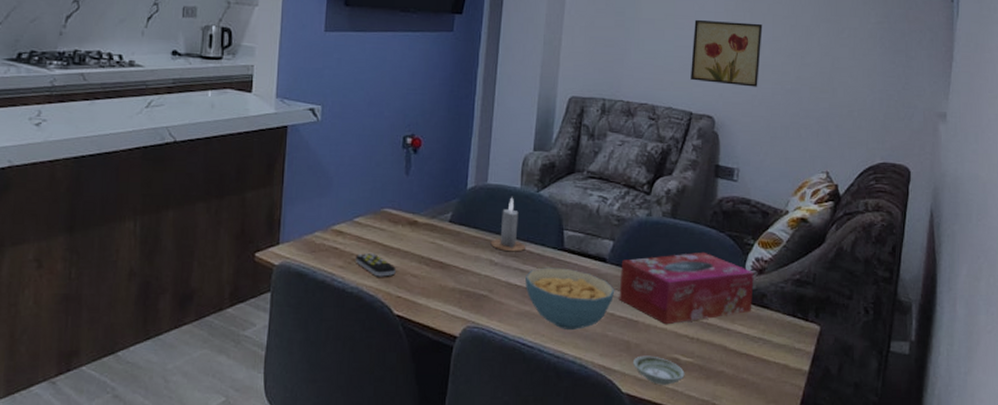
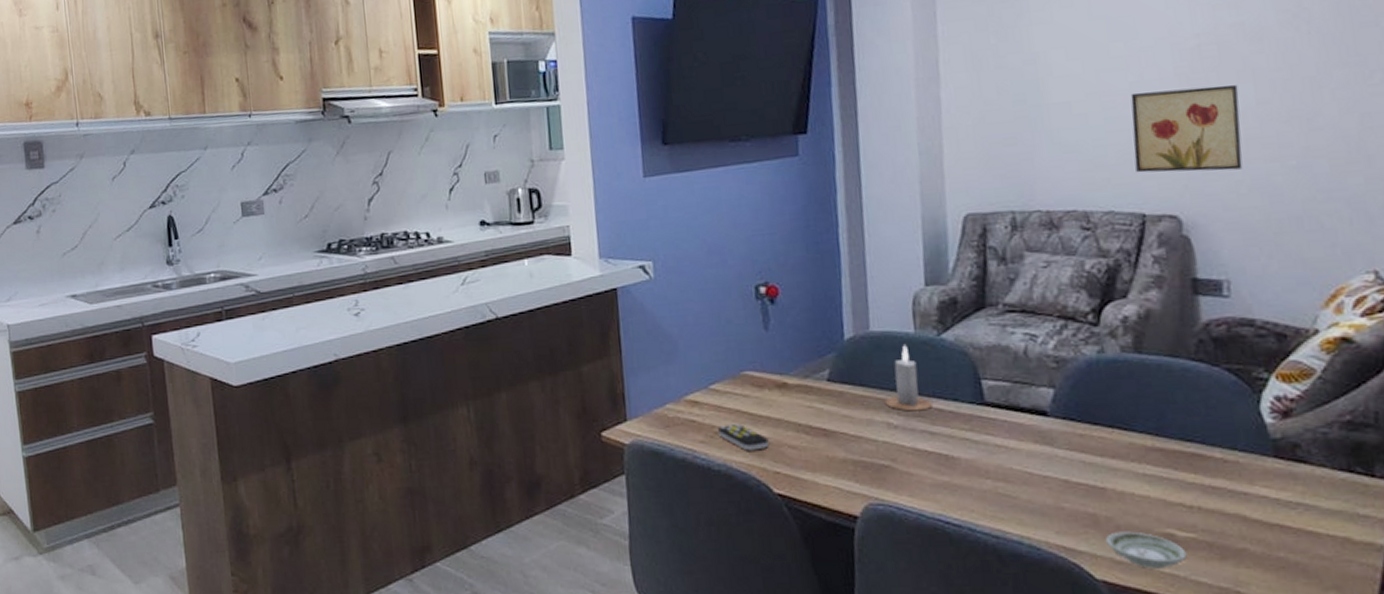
cereal bowl: present [525,267,615,329] -> none [938,426,1066,502]
tissue box: present [619,252,754,325] -> none [1069,393,1279,491]

